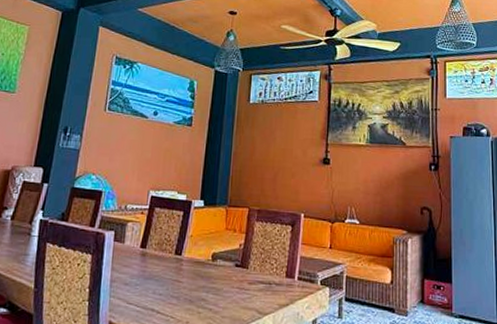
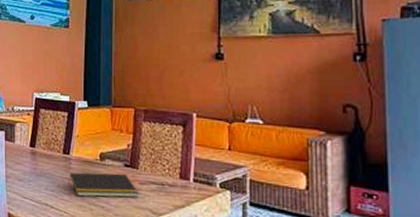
notepad: none [177,273,247,300] -> present [68,172,139,198]

